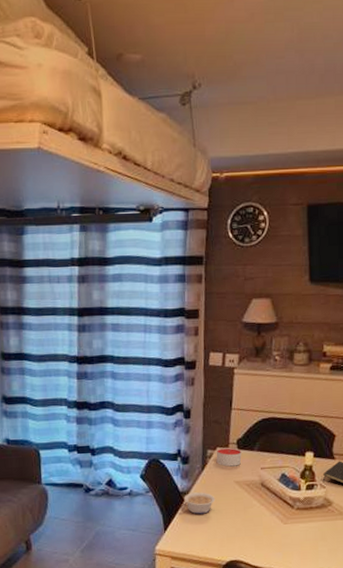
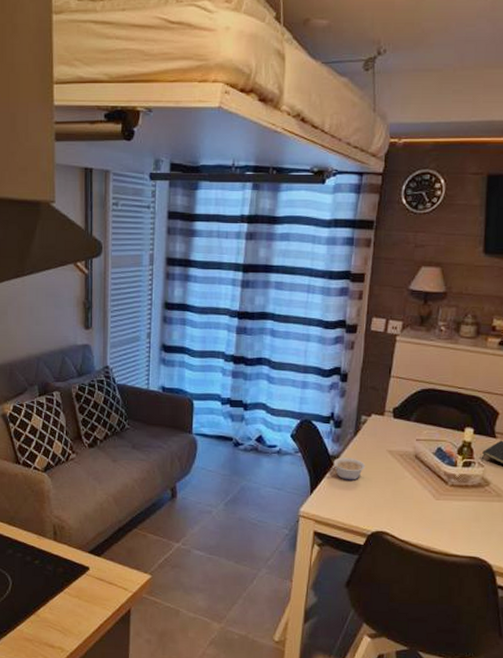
candle: present [216,447,242,467] -> none [370,414,397,435]

